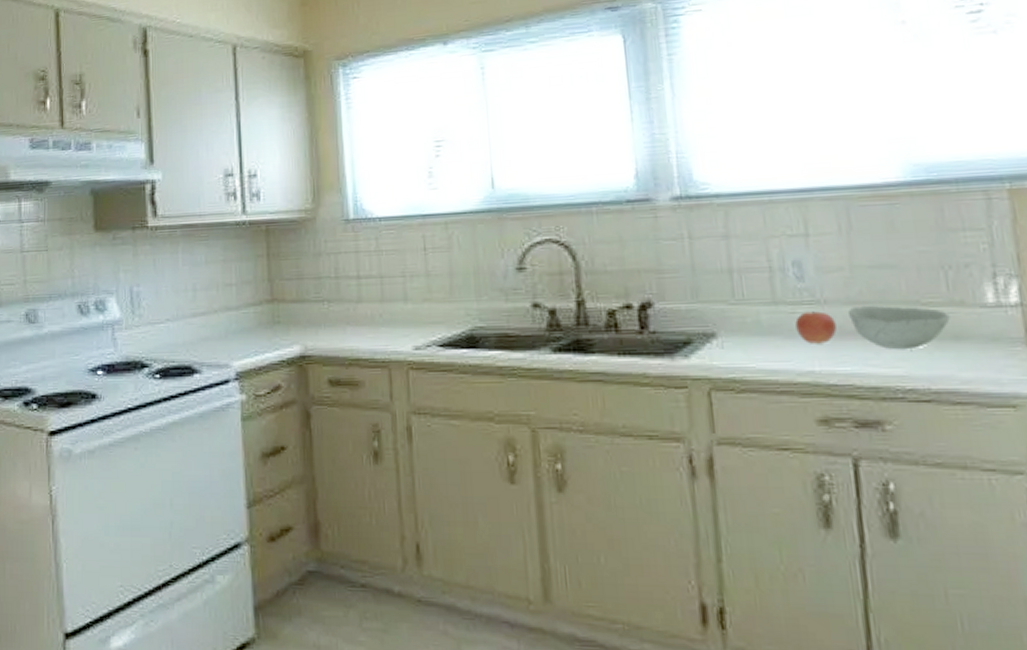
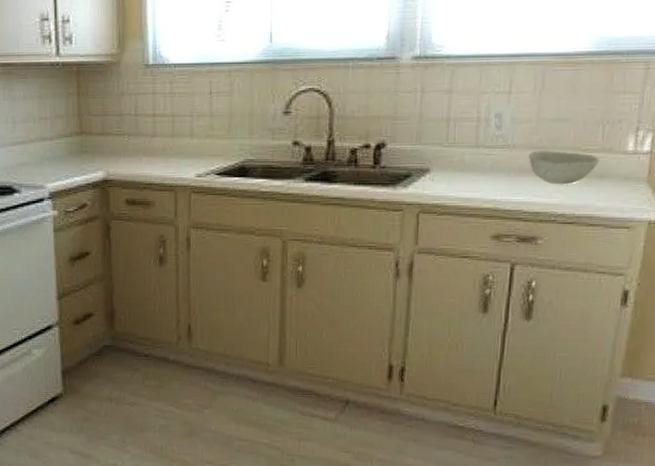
fruit: present [795,311,837,344] -> none [489,154,518,179]

